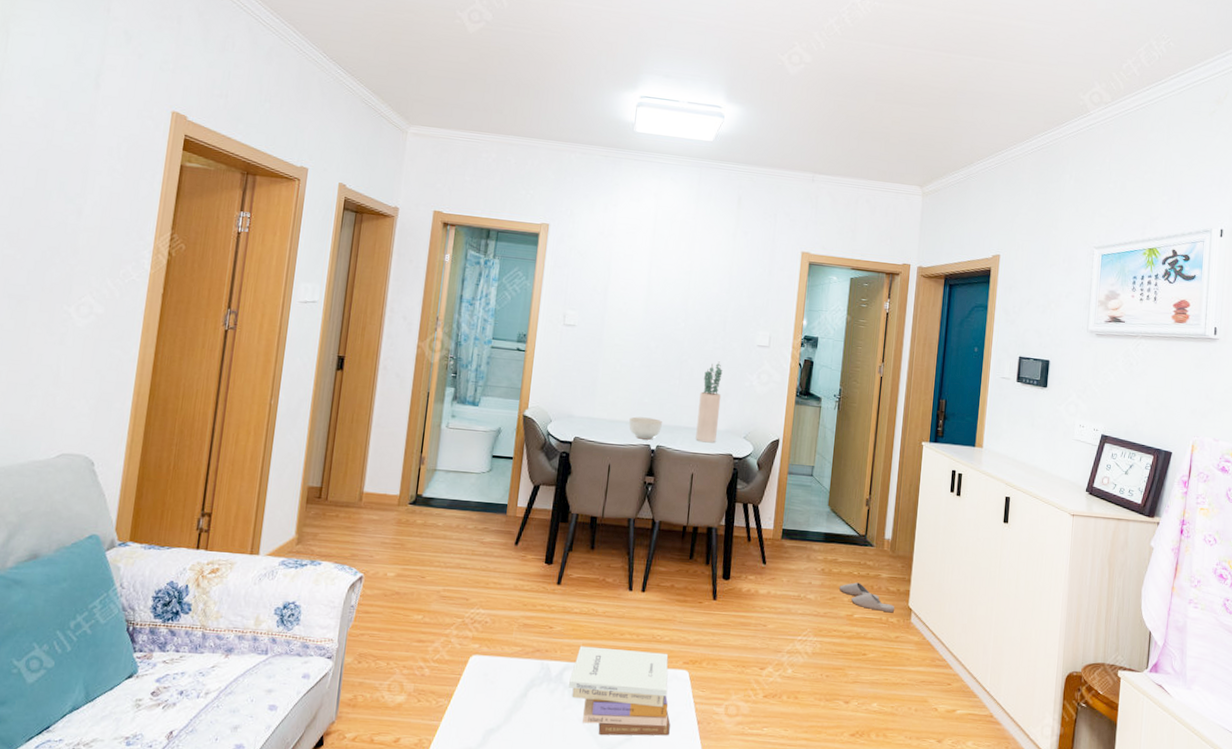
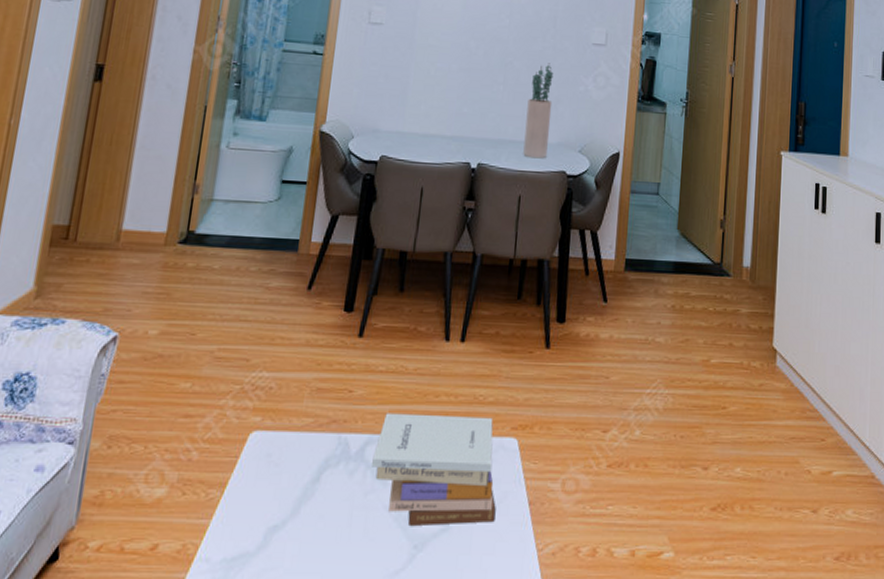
bowl: present [629,416,662,440] -> none [445,129,484,157]
slippers: present [838,582,895,613] -> none [692,320,758,356]

